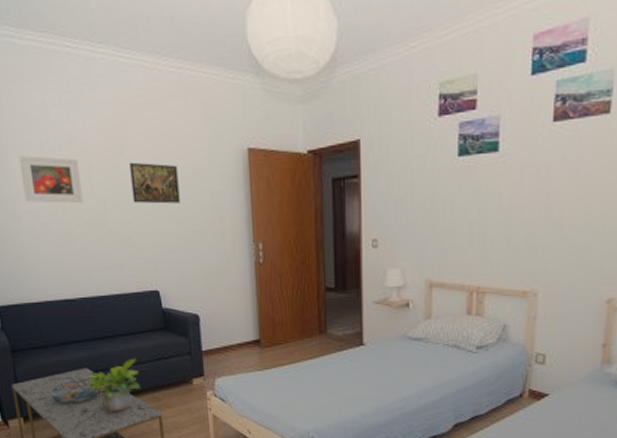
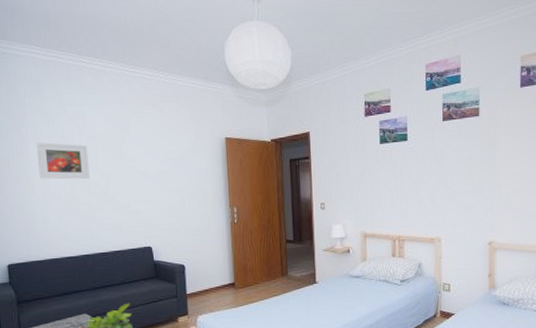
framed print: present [130,162,180,204] -> none [130,147,171,179]

